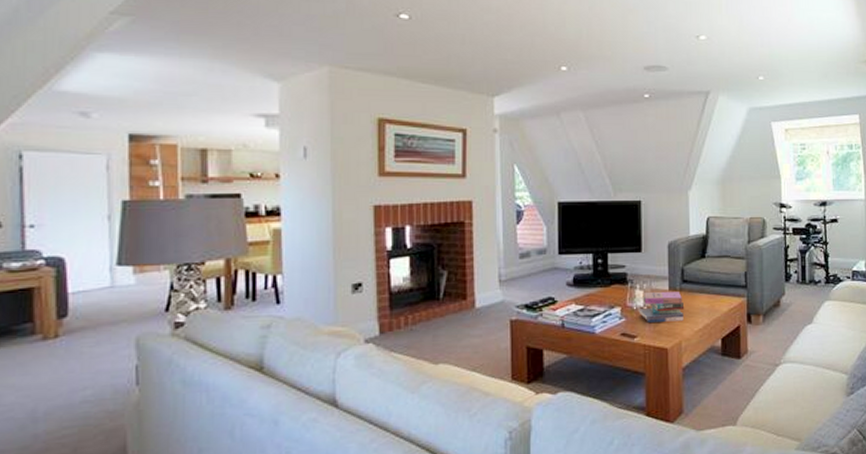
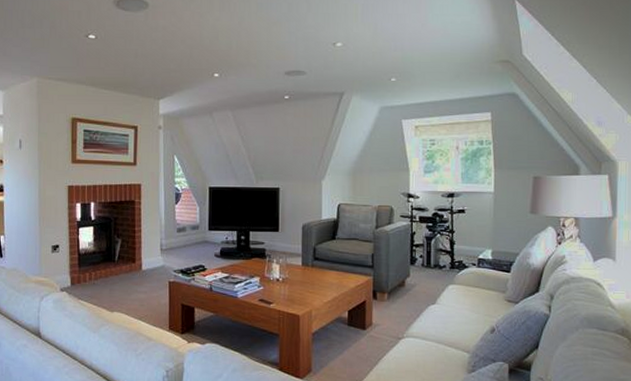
books: present [638,291,685,322] -> none [275,265,316,293]

